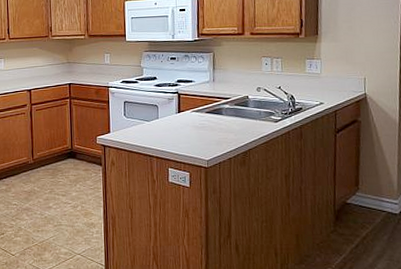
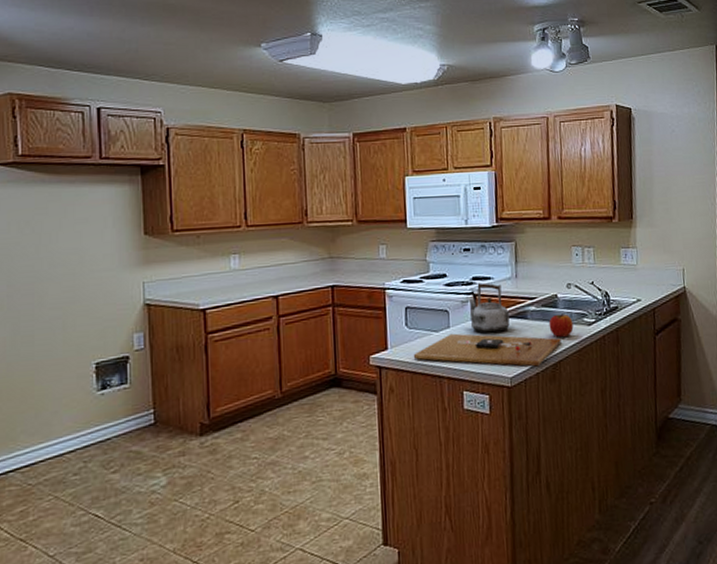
cutting board: none [129,123,251,153] -> present [413,333,561,367]
kettle: none [174,85,208,124] -> present [468,283,510,333]
apple: none [240,110,262,131] -> present [548,312,574,338]

